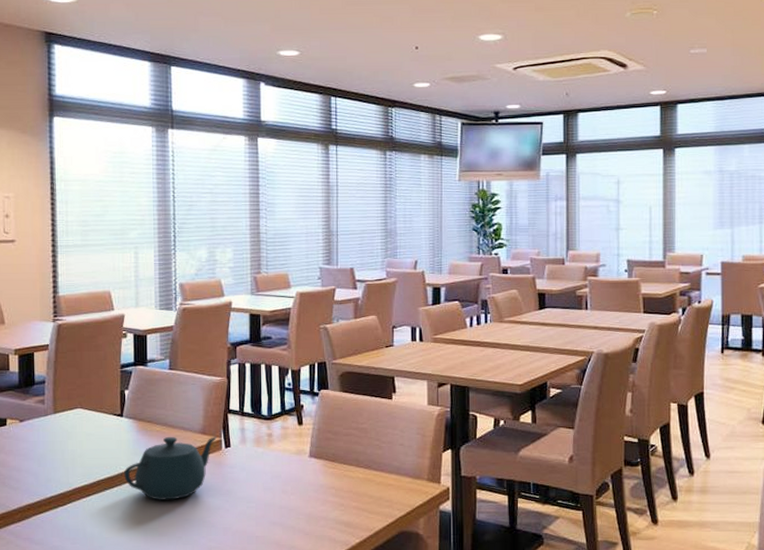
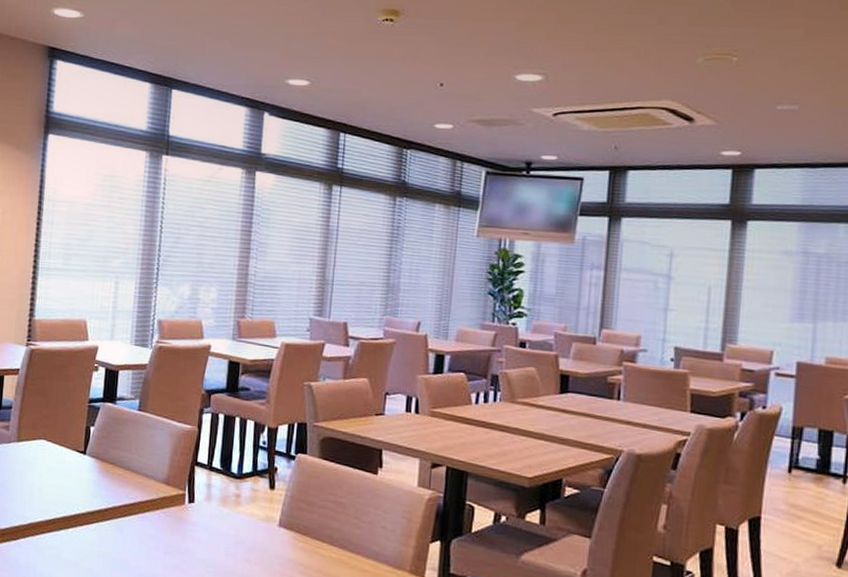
teapot: present [124,436,217,500] -> none [81,482,181,551]

